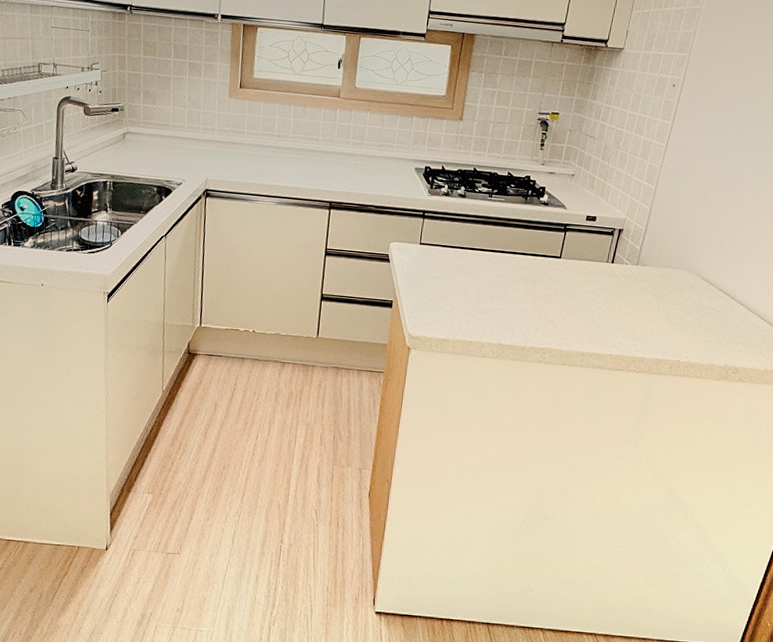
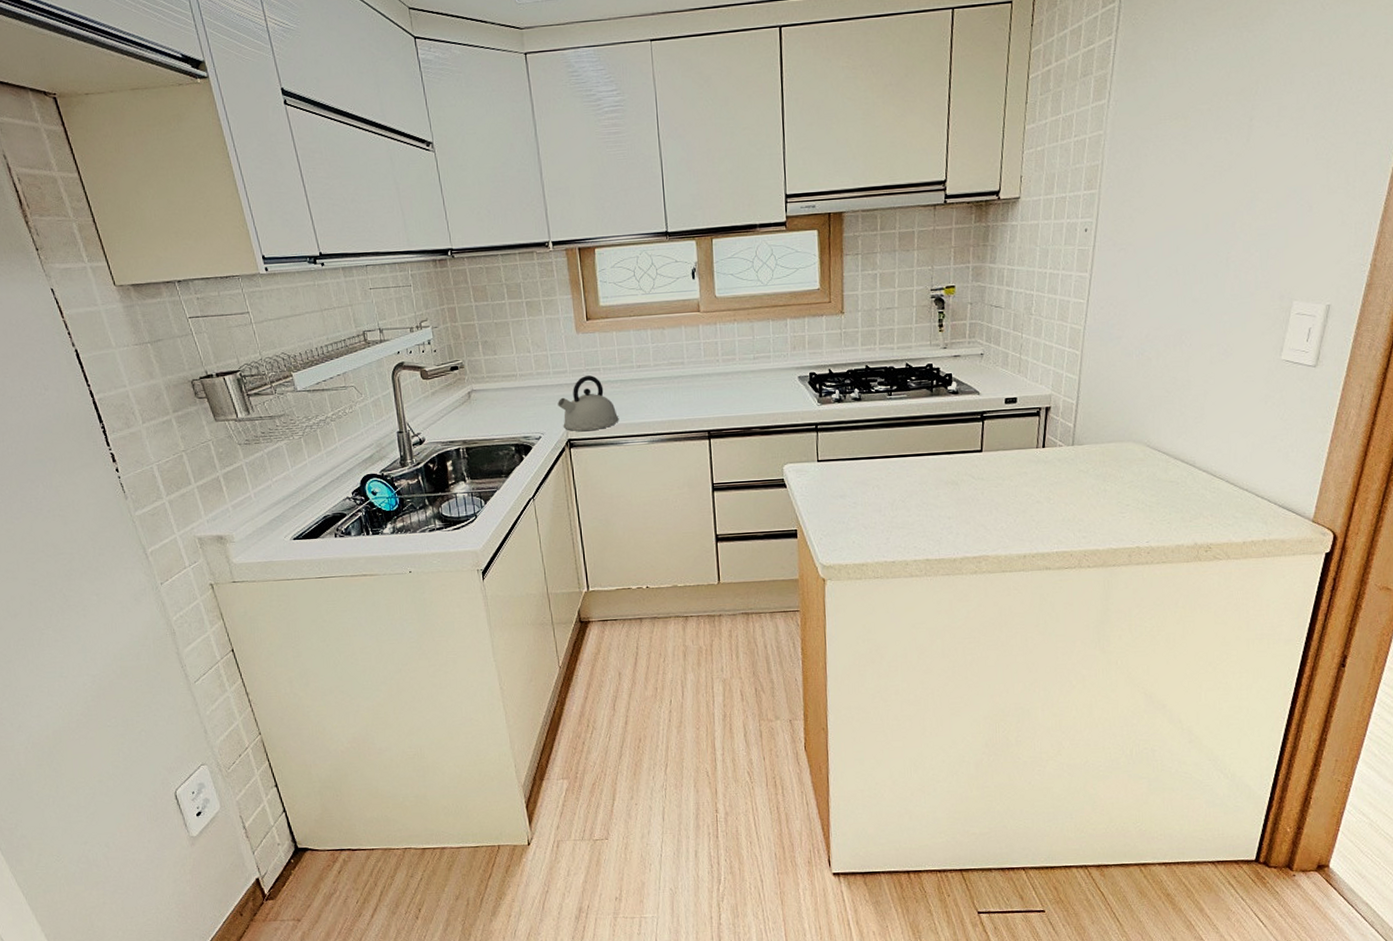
kettle: none [202,136,254,185] -> present [558,375,619,432]

